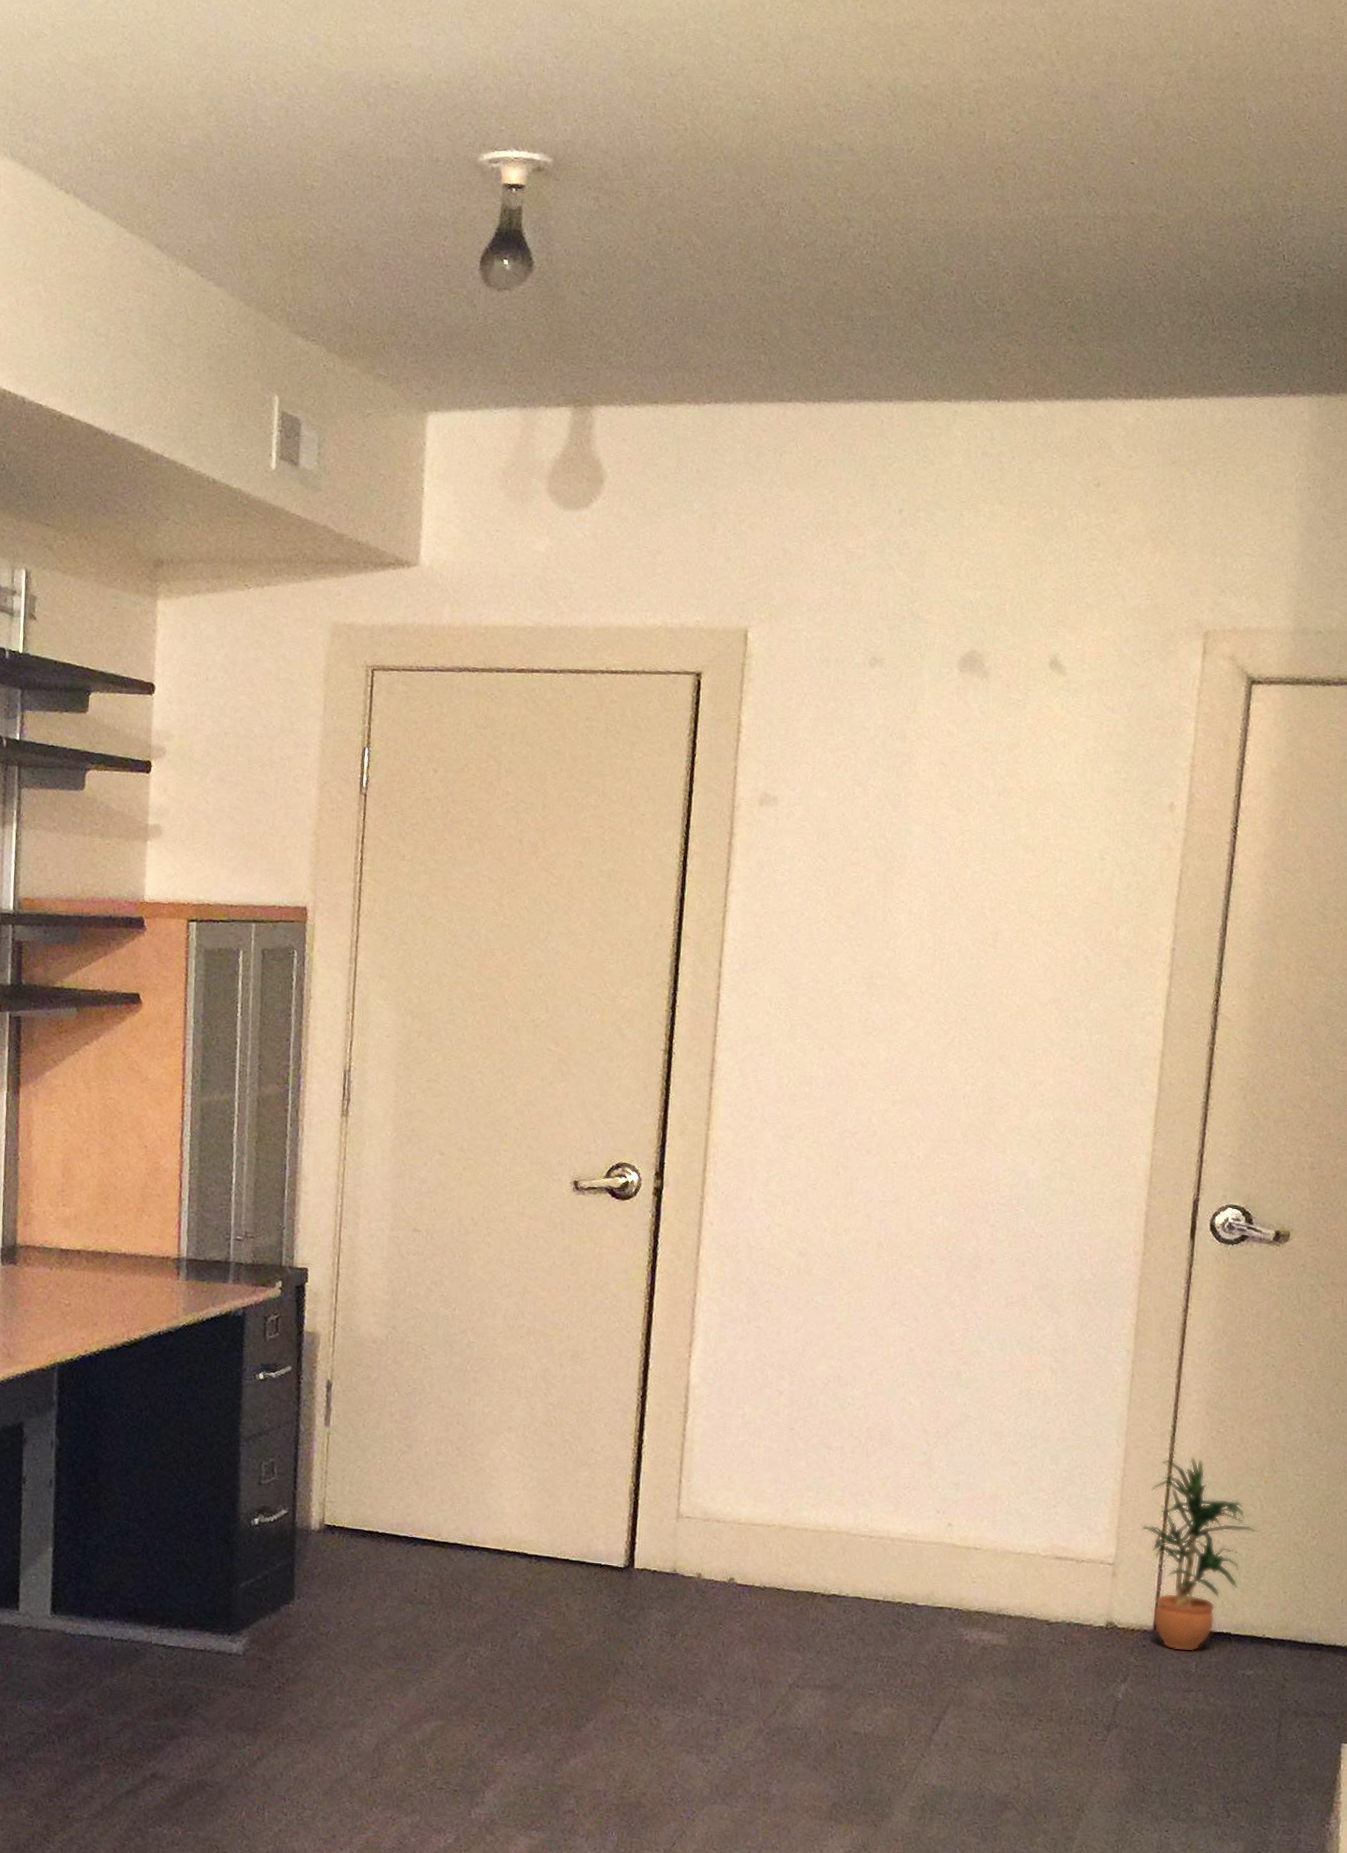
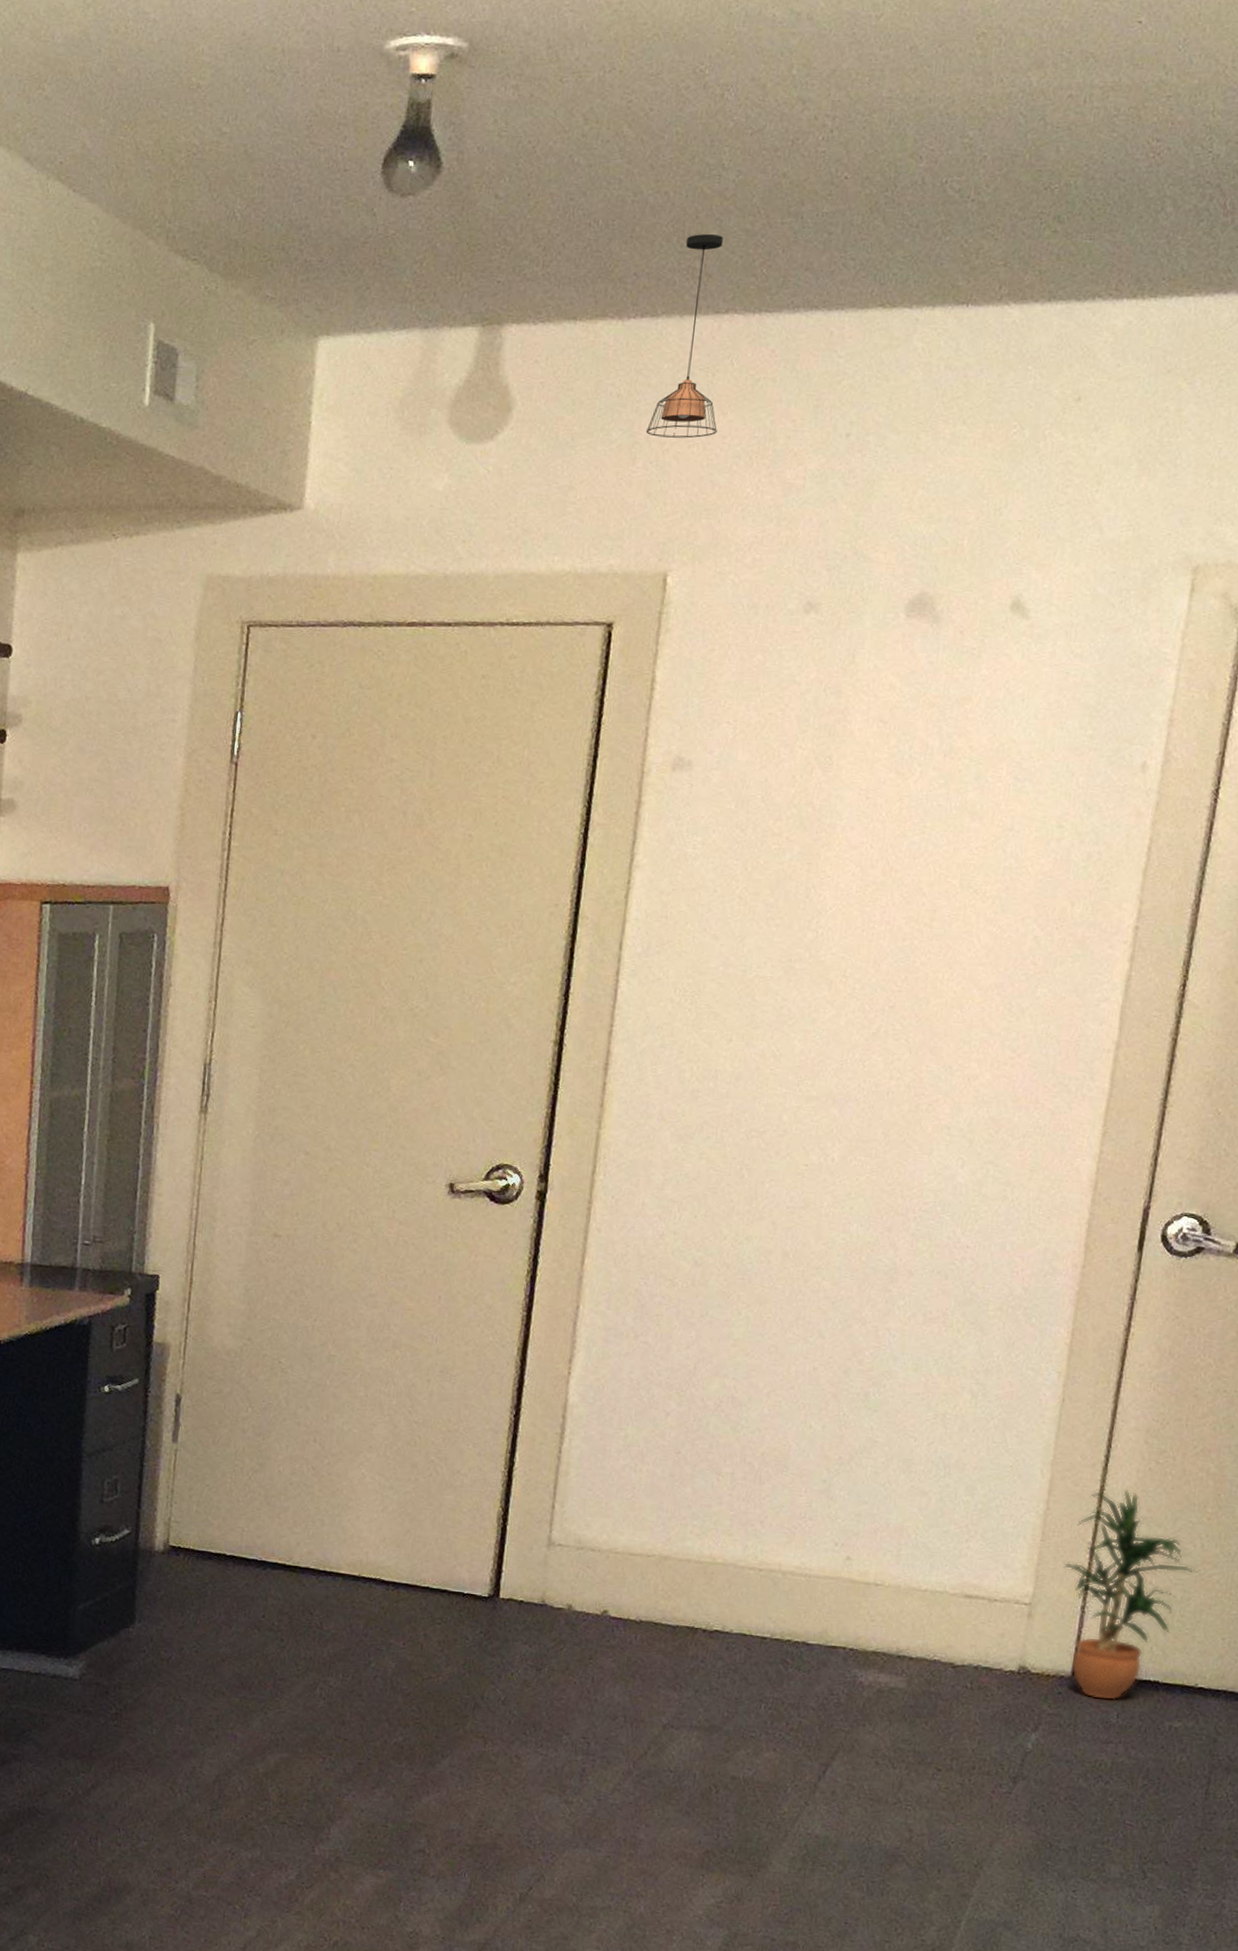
pendant light: none [723,332,786,511] -> present [645,233,723,439]

